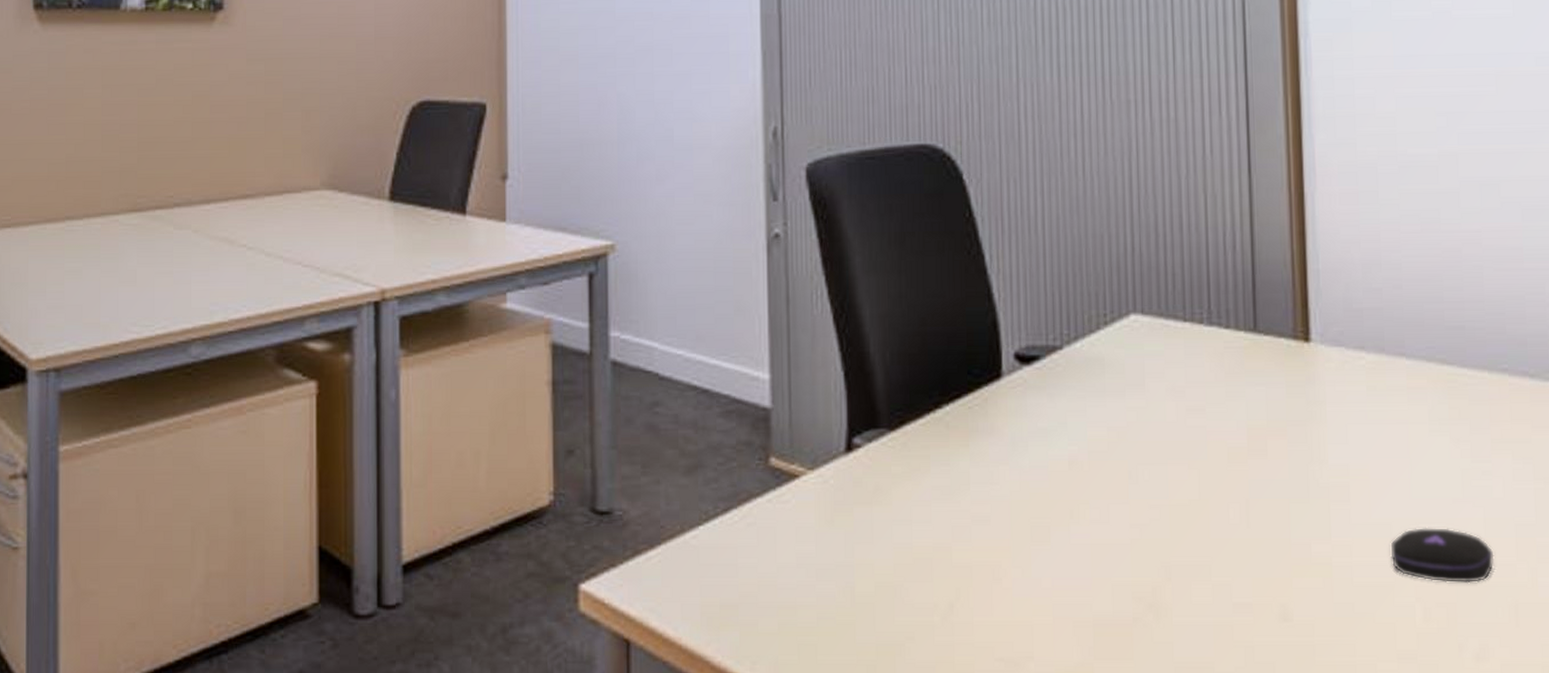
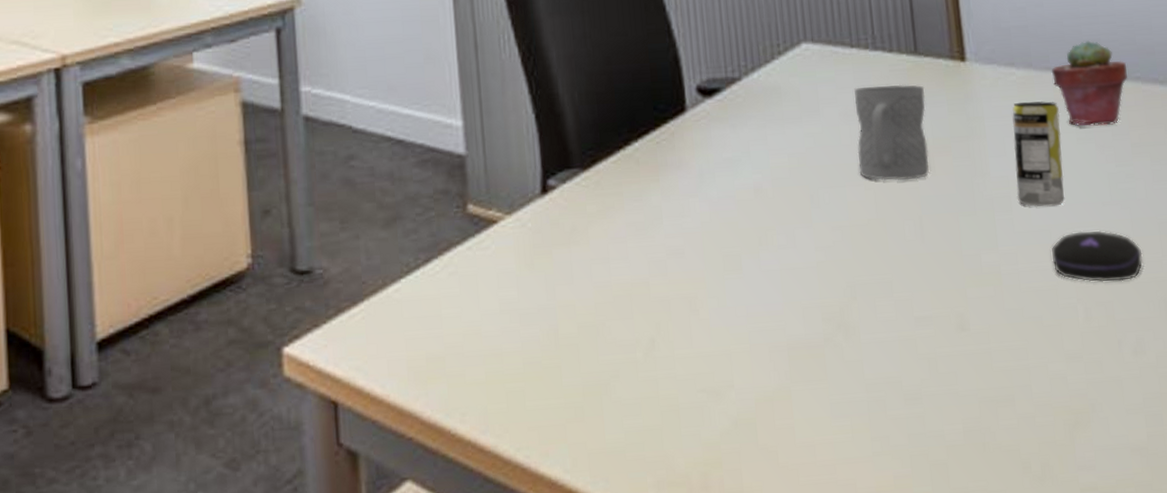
mug: none [1183,362,1262,462] -> present [854,84,929,181]
beverage can: none [1356,388,1412,500] -> present [1012,101,1065,208]
potted succulent: none [1407,327,1493,418] -> present [1052,40,1128,126]

